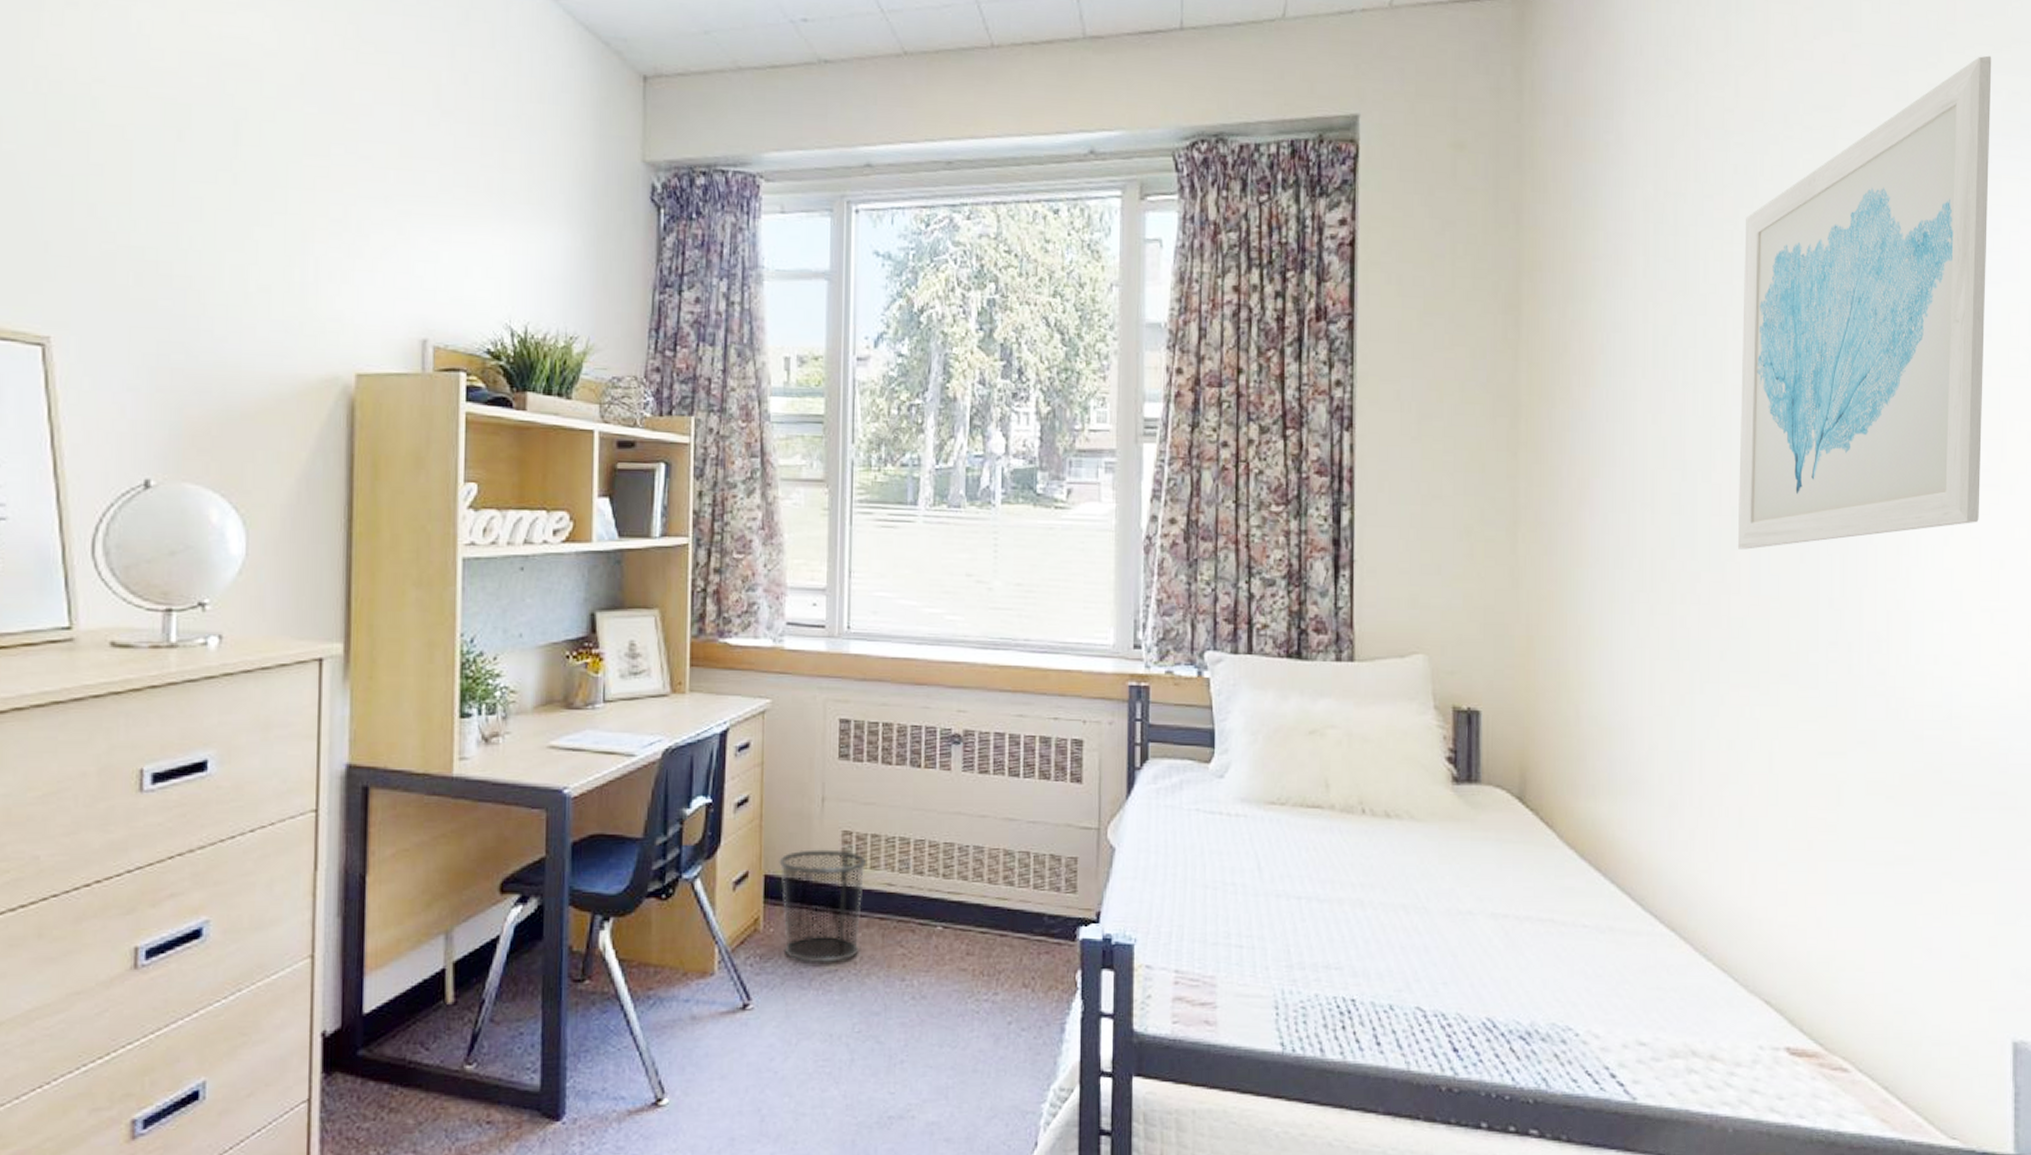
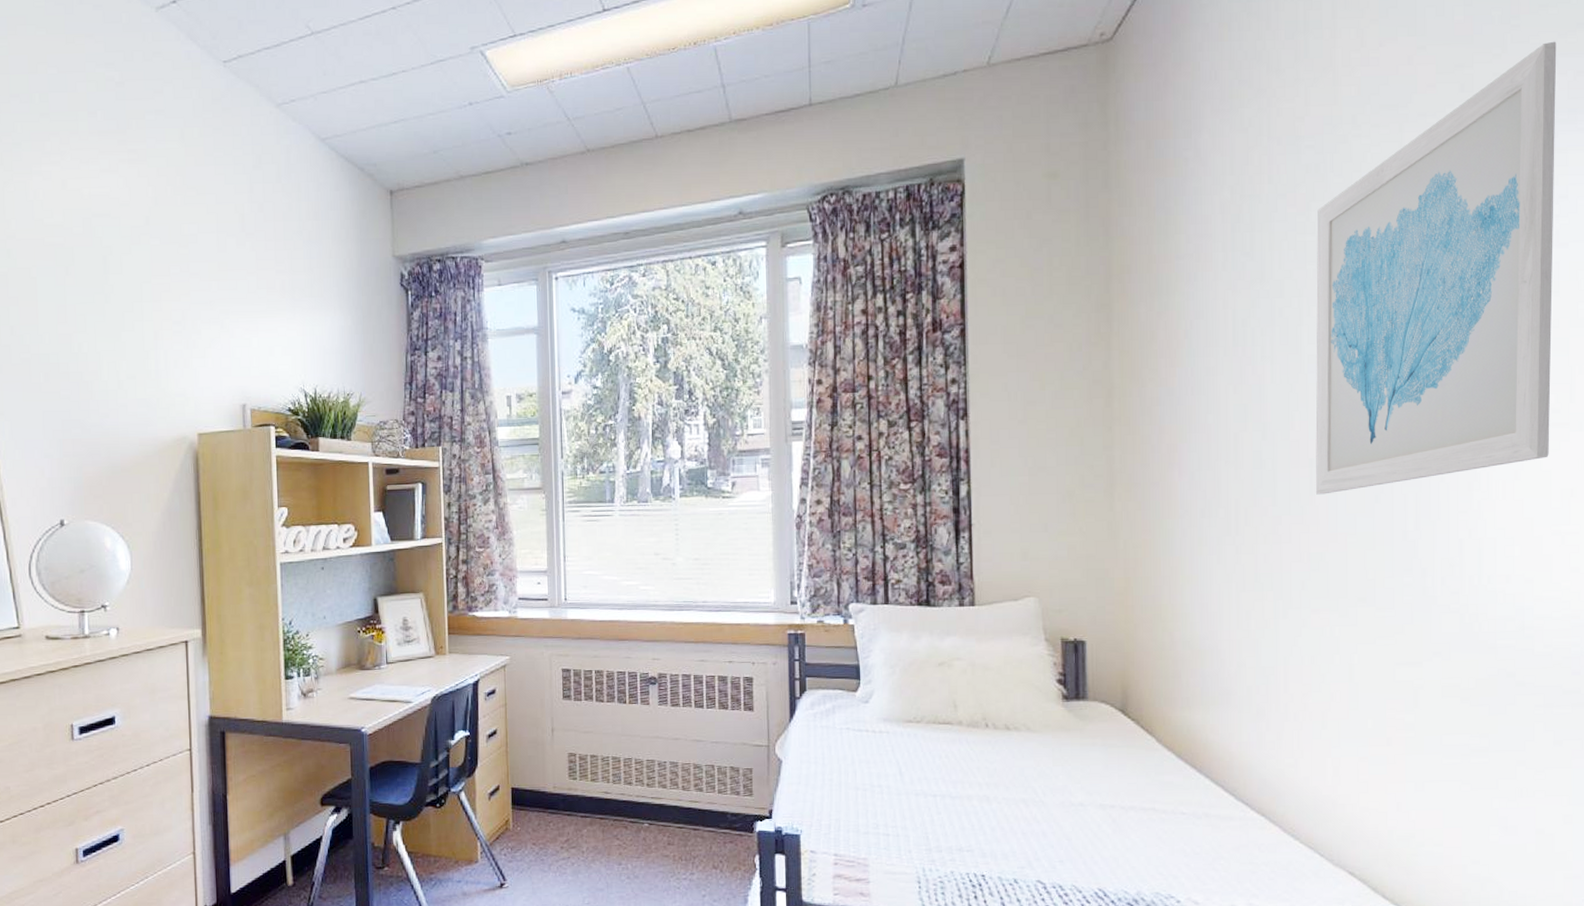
waste bin: present [779,849,867,964] -> none [522,767,589,853]

